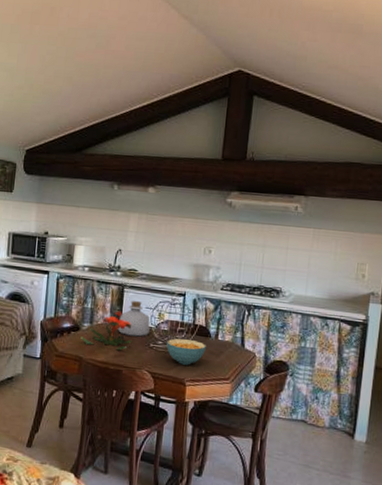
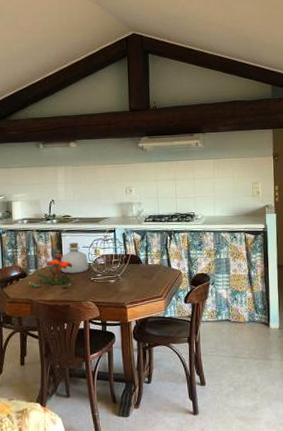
cereal bowl: present [166,338,206,365] -> none [105,268,139,291]

